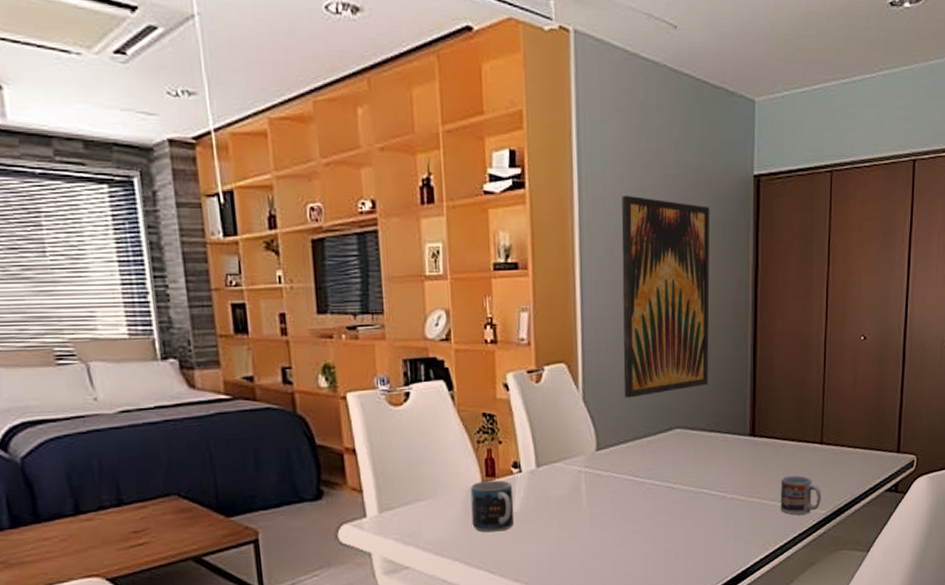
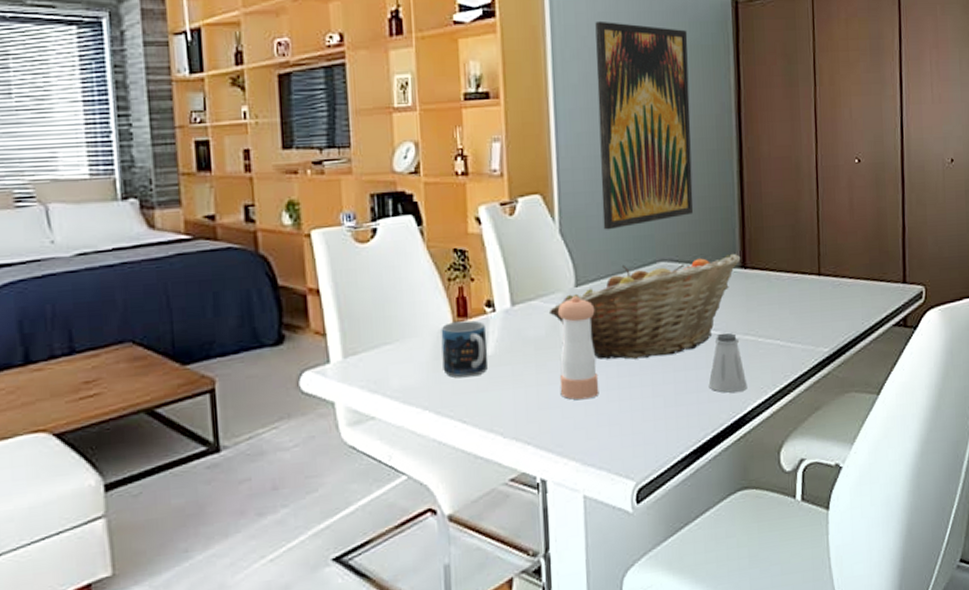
fruit basket: none [571,422,751,518] -> present [548,253,741,360]
pepper shaker: none [579,459,616,554] -> present [557,296,599,400]
saltshaker: none [715,495,751,549] -> present [708,333,748,393]
cup: present [780,475,821,515] -> none [777,310,823,354]

